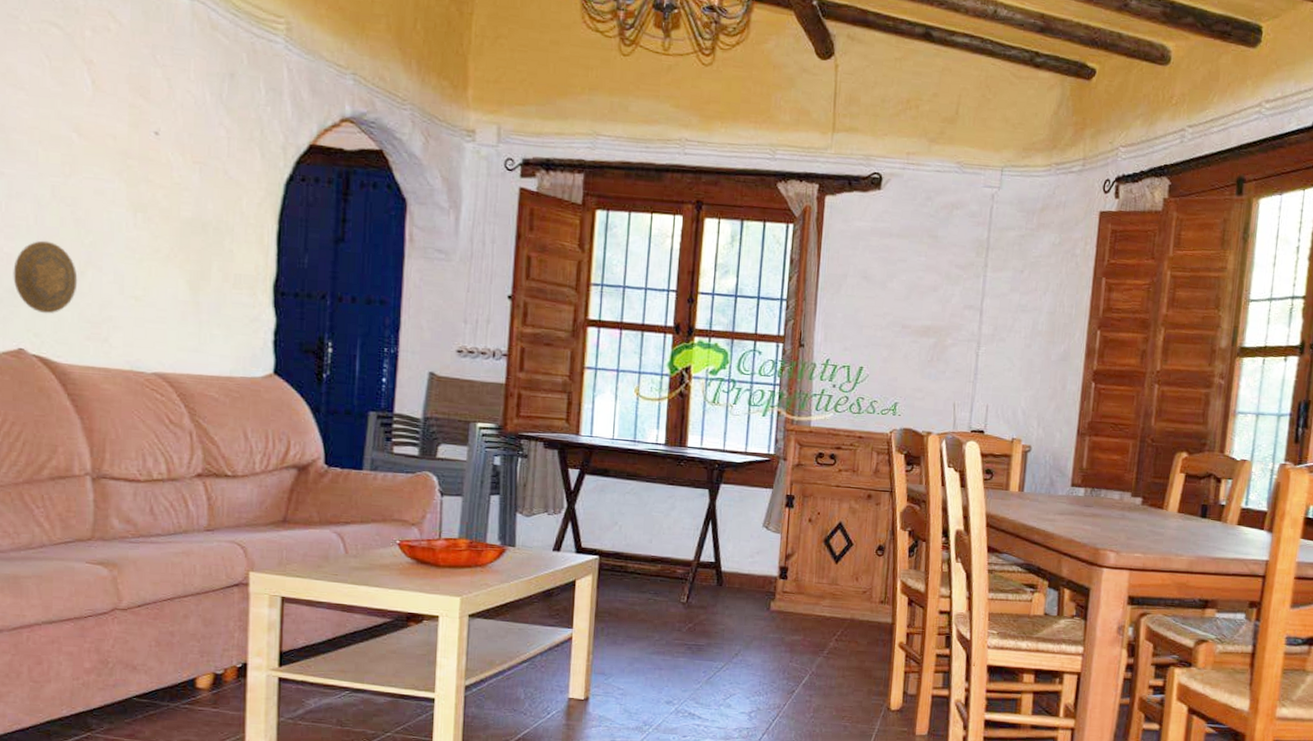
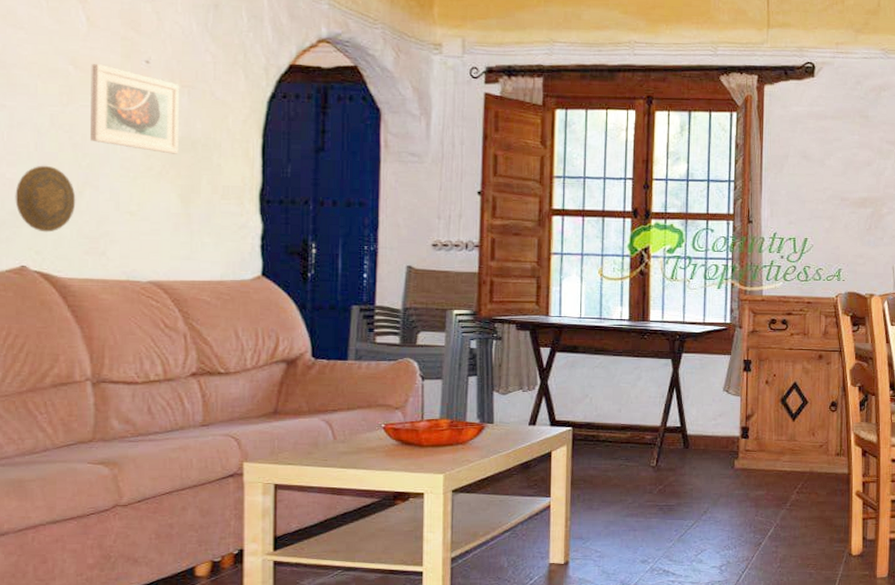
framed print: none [94,131,191,237] -> present [90,63,180,154]

